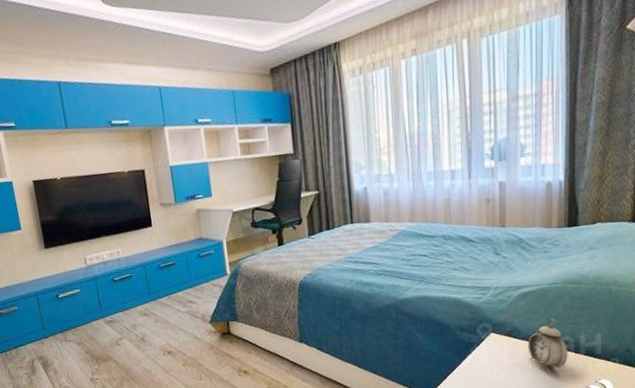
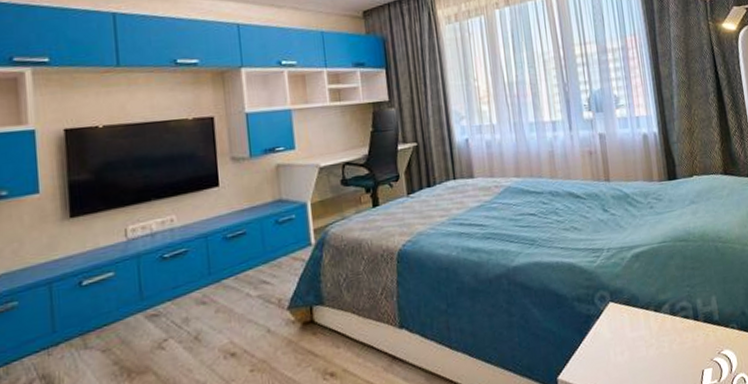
alarm clock: present [528,318,568,373] -> none [647,281,689,347]

